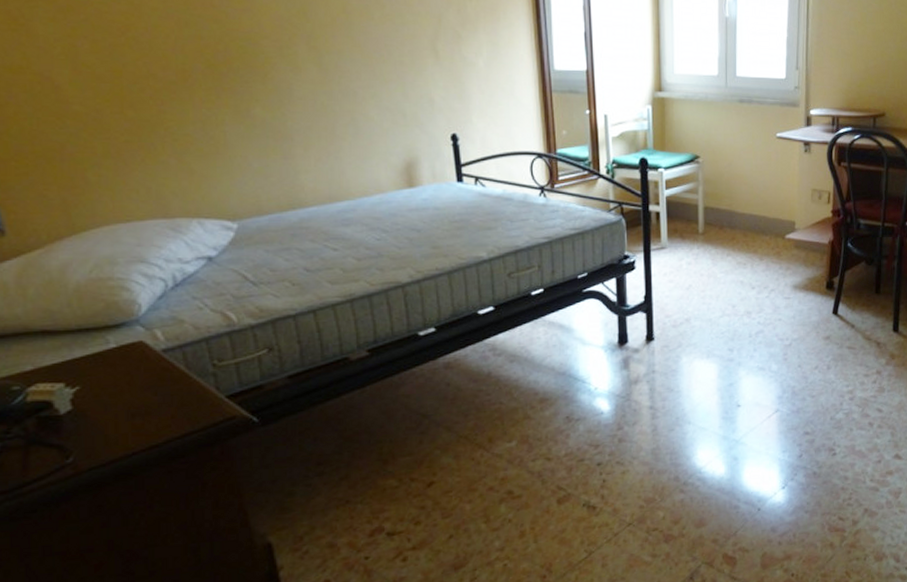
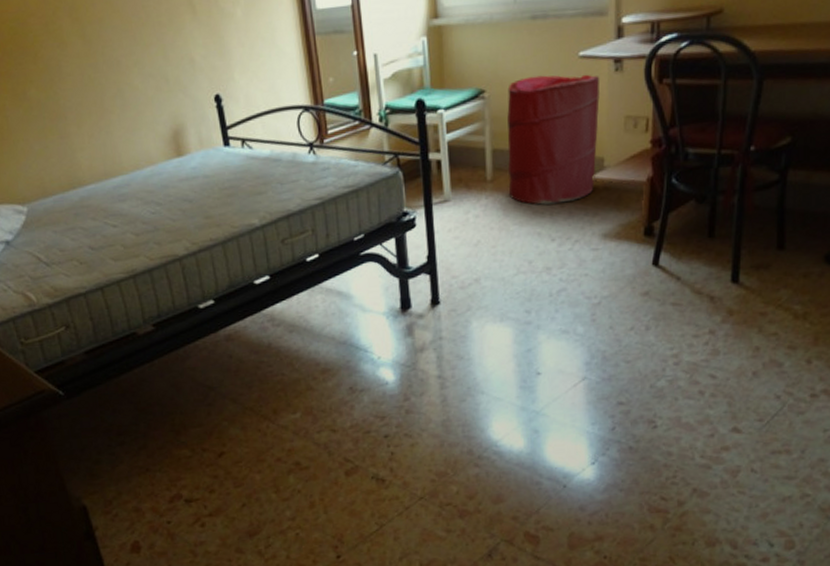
laundry hamper: none [717,149,792,257] -> present [507,74,600,205]

